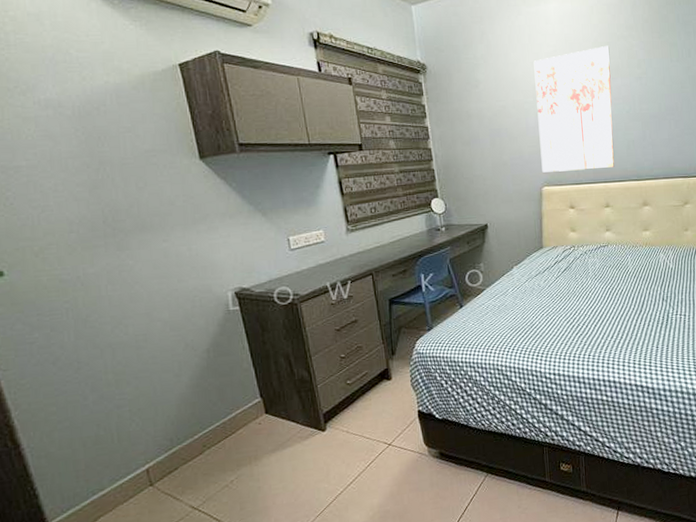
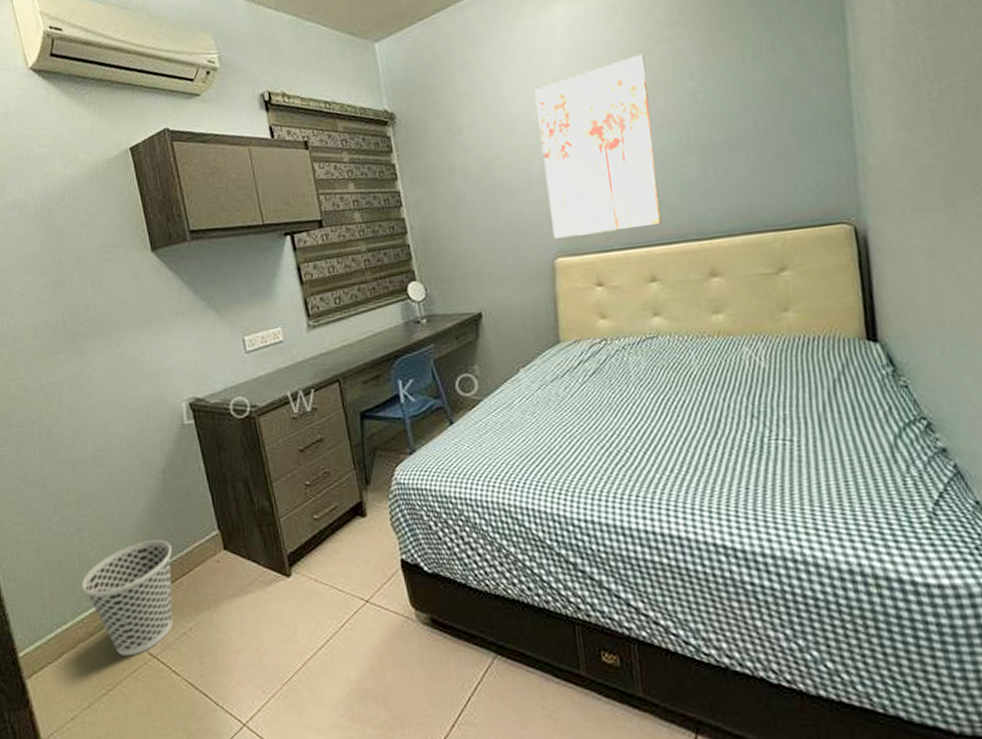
wastebasket: none [120,409,215,512] -> present [81,540,173,657]

